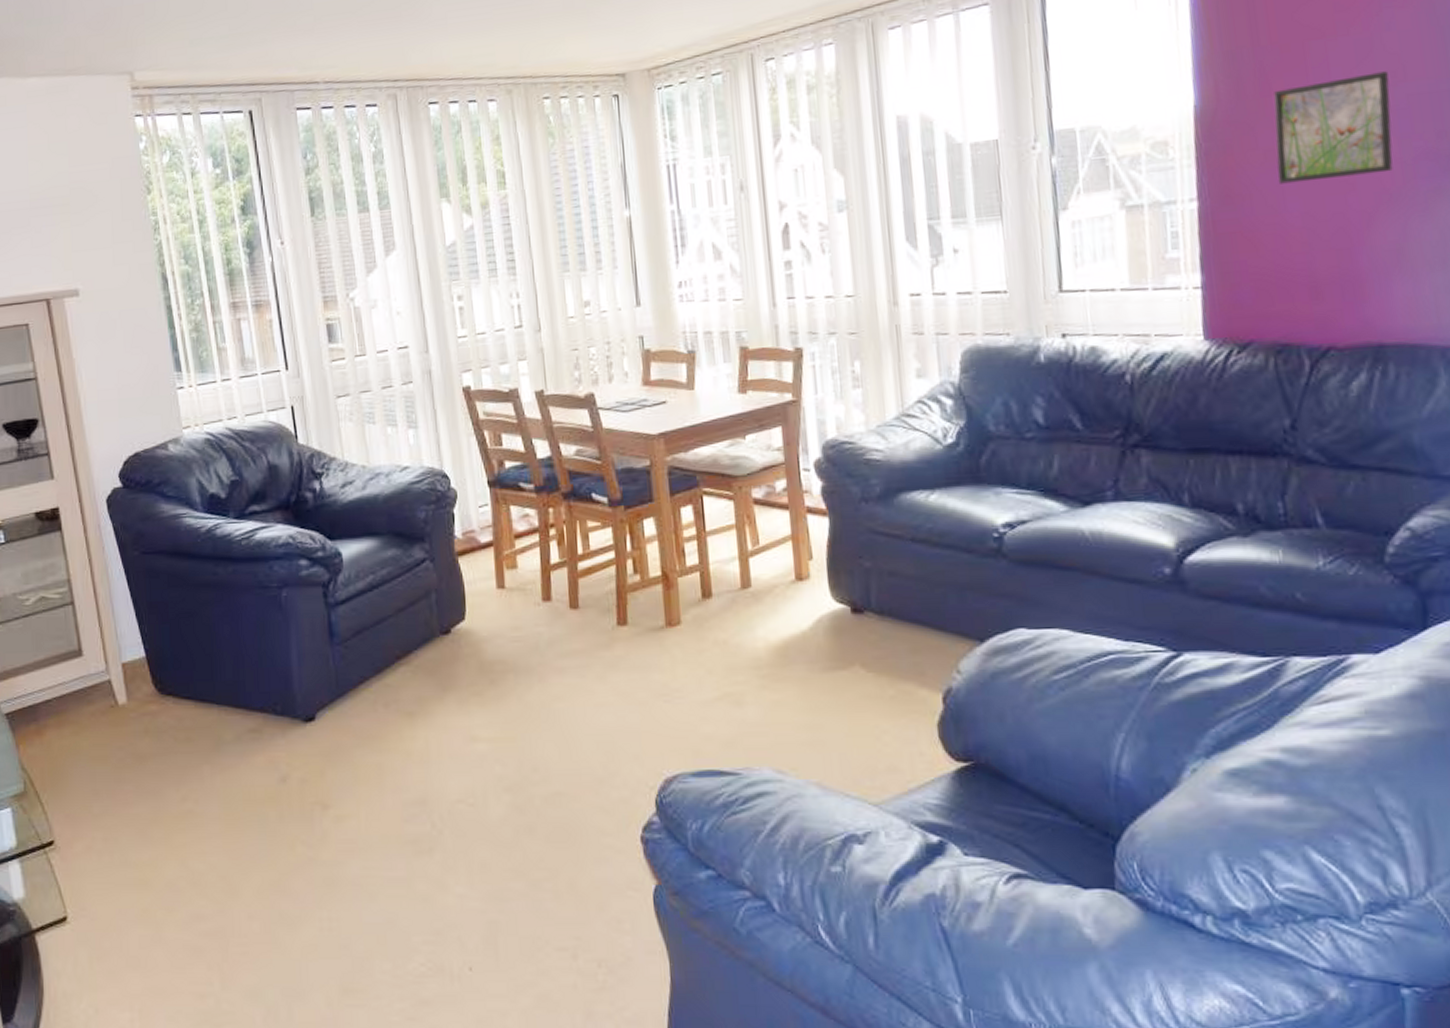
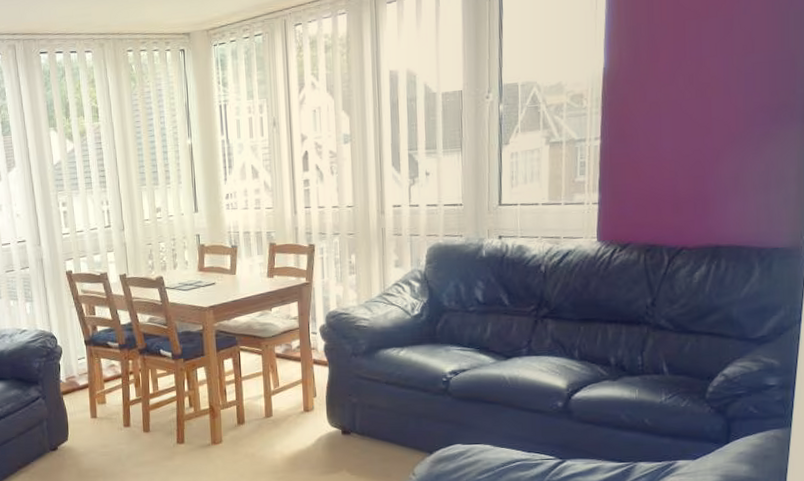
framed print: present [1274,71,1393,184] -> none [657,45,741,128]

